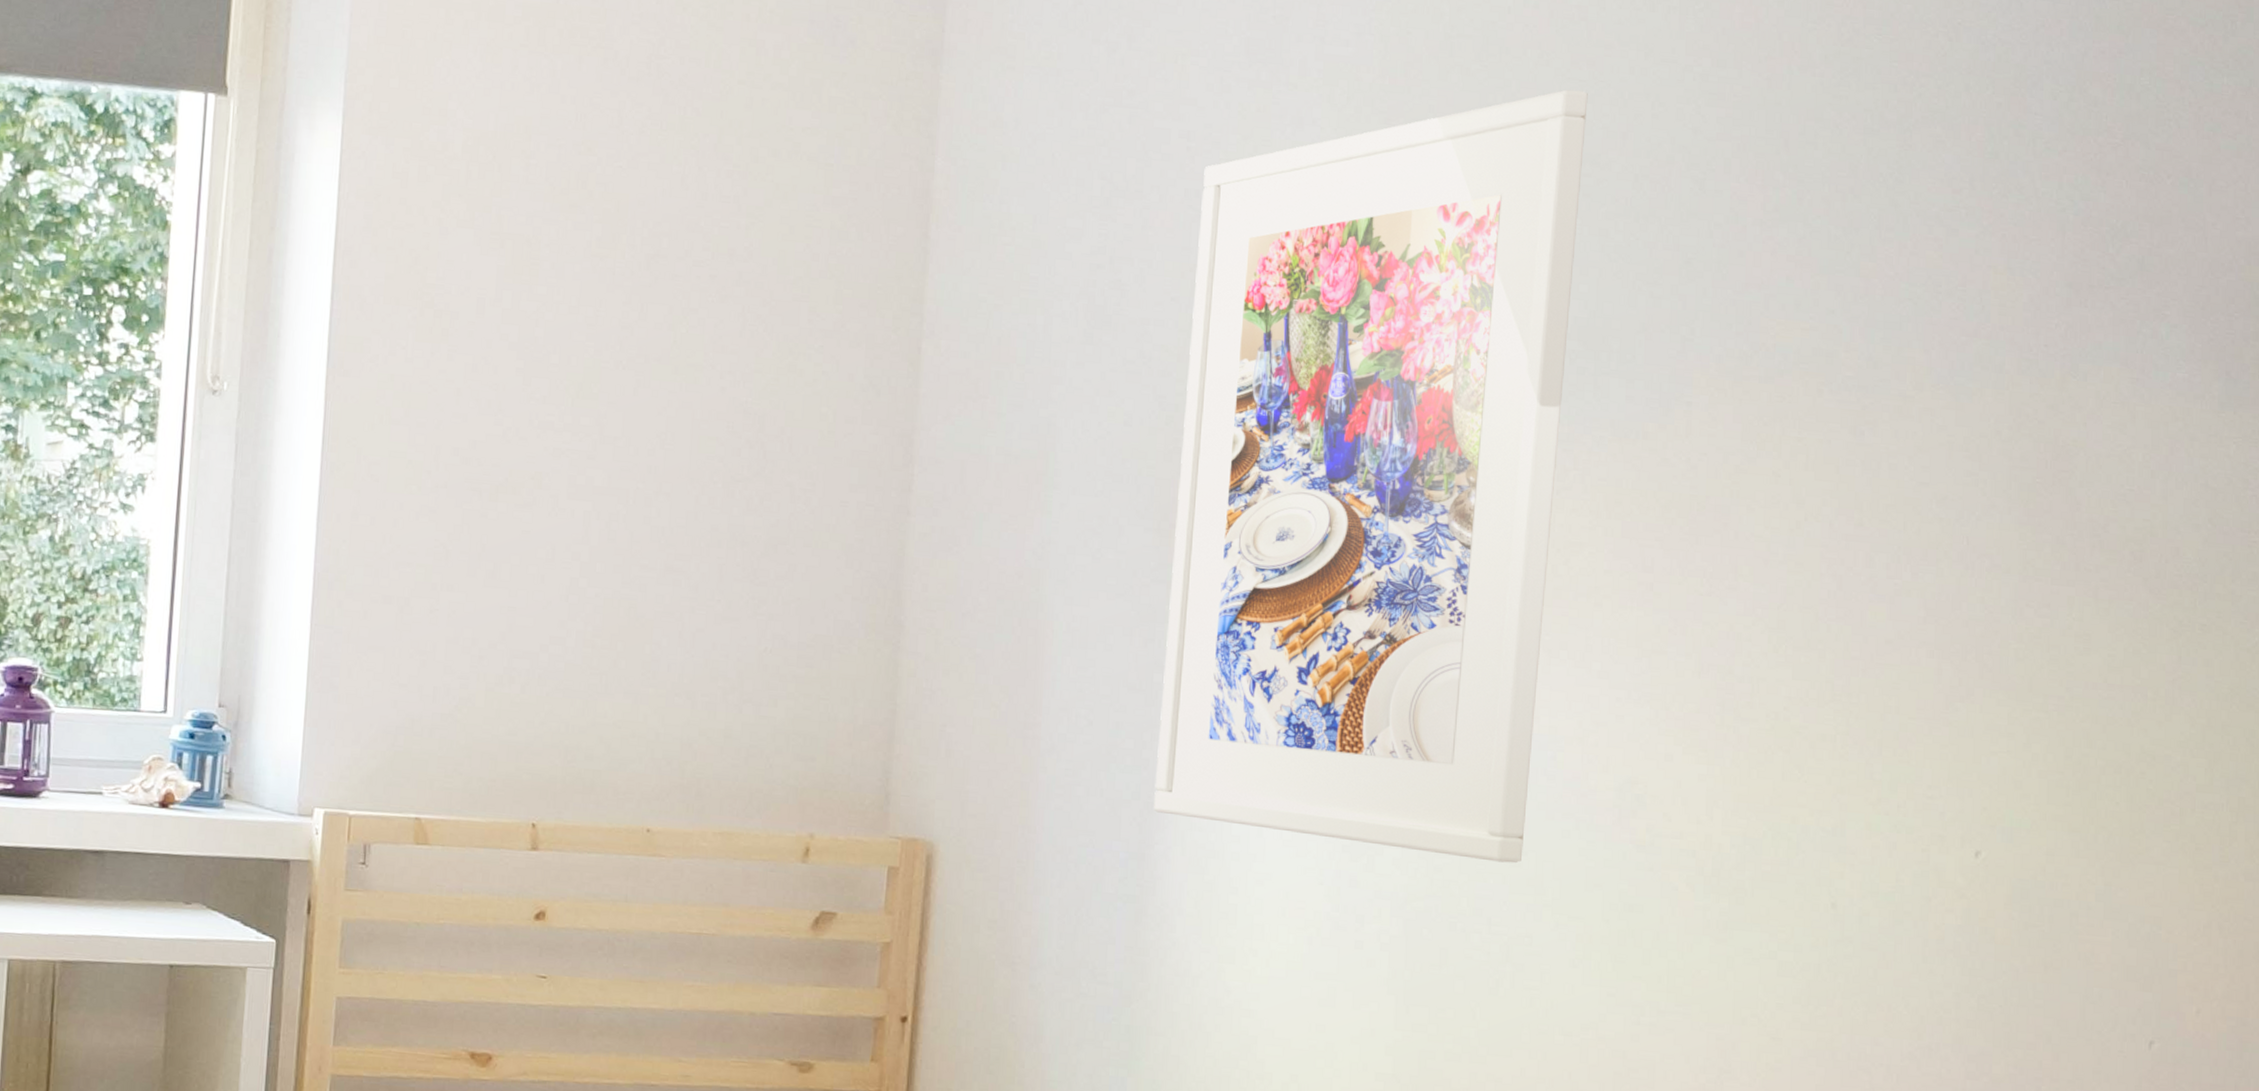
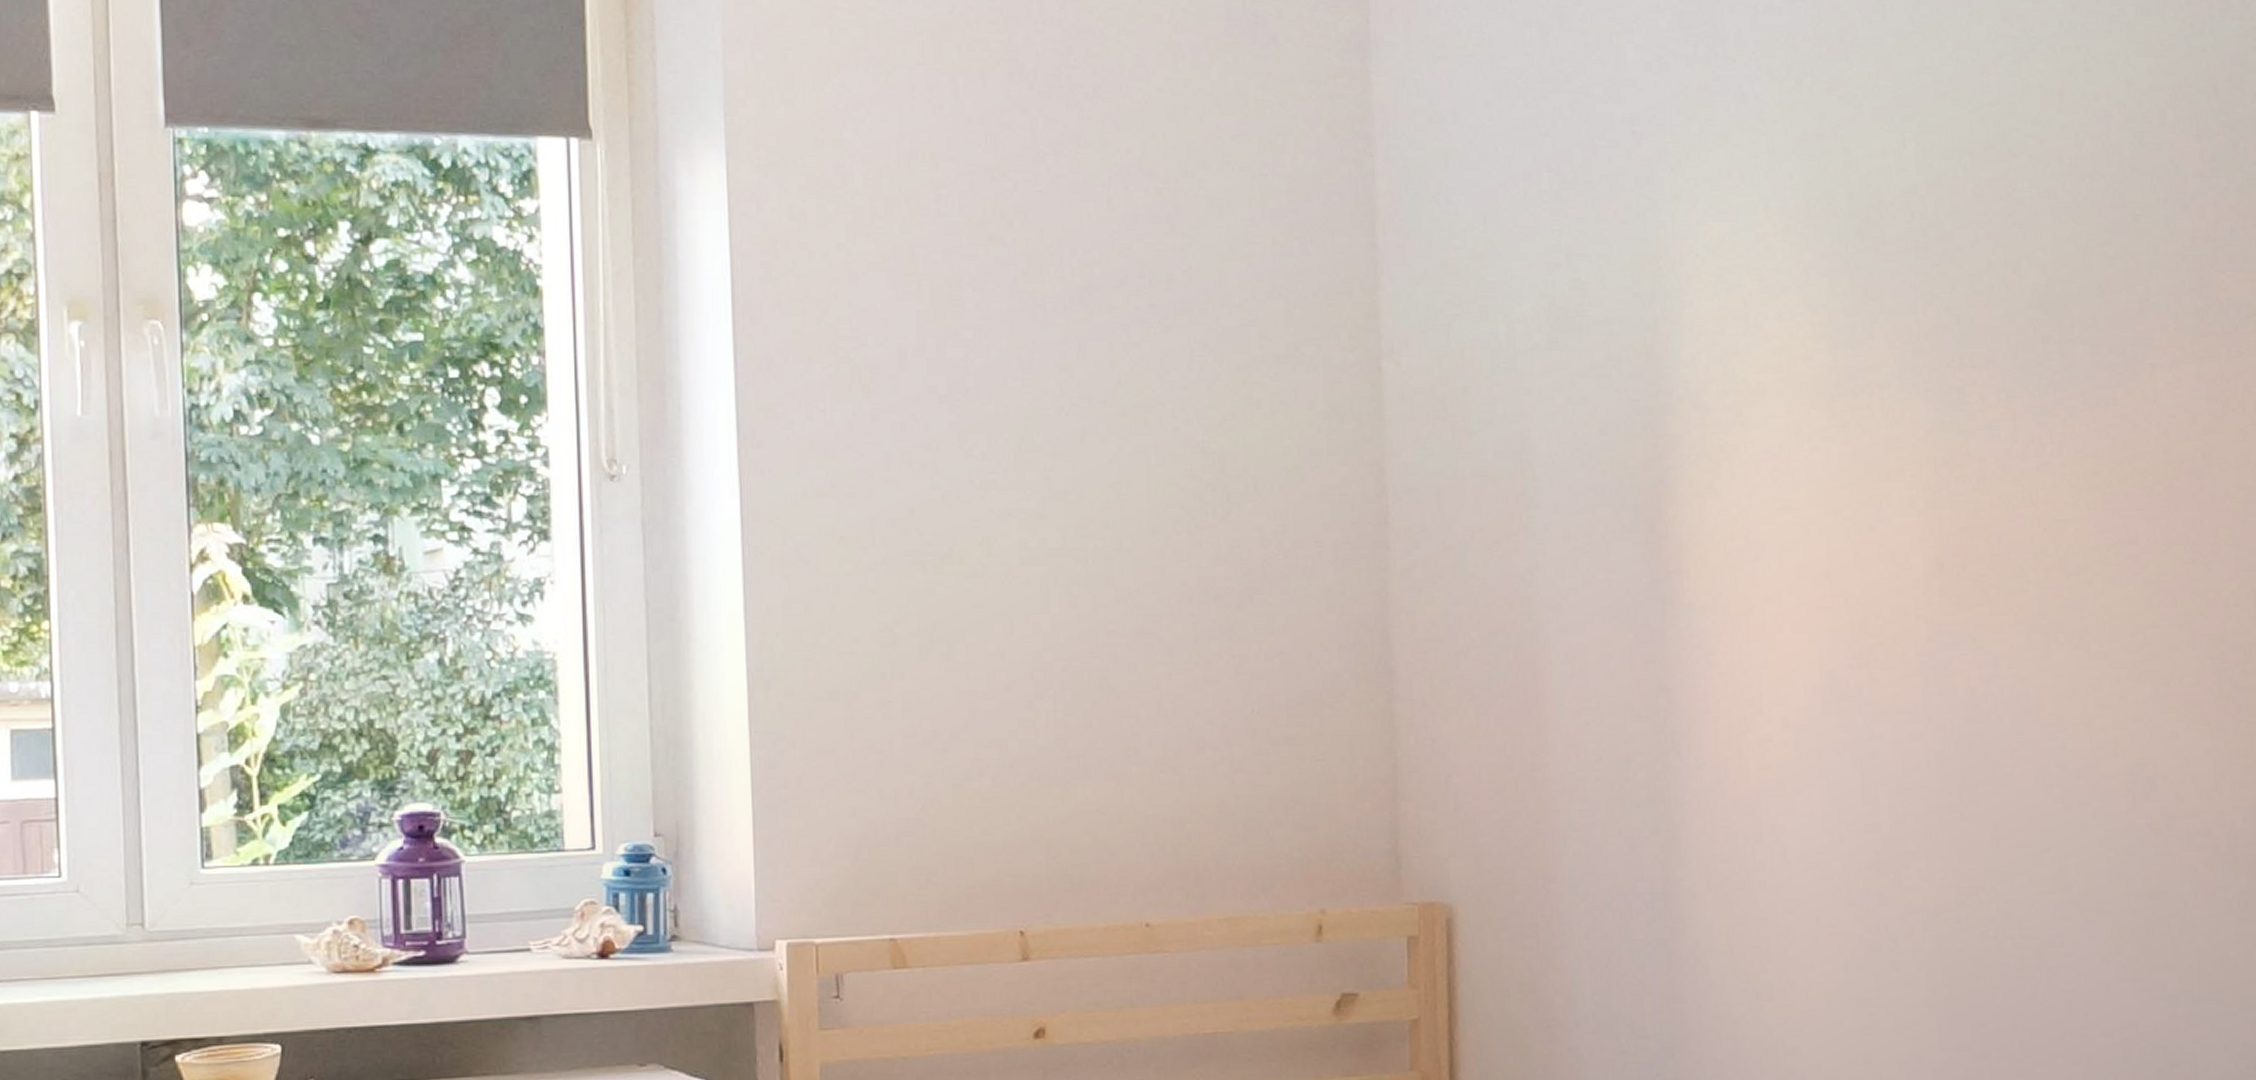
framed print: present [1154,89,1588,864] -> none [1652,47,2045,862]

